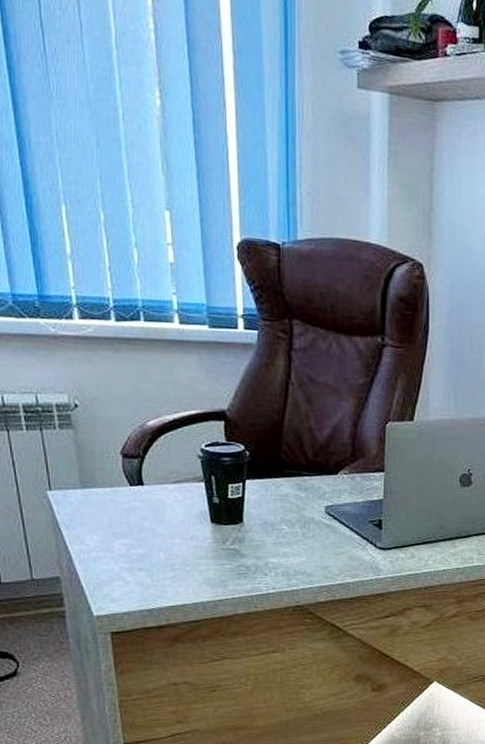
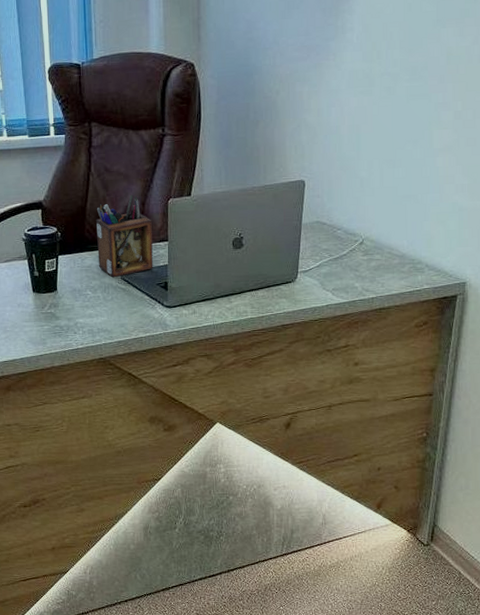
desk organizer: none [295,412,365,511] -> present [95,194,153,278]

